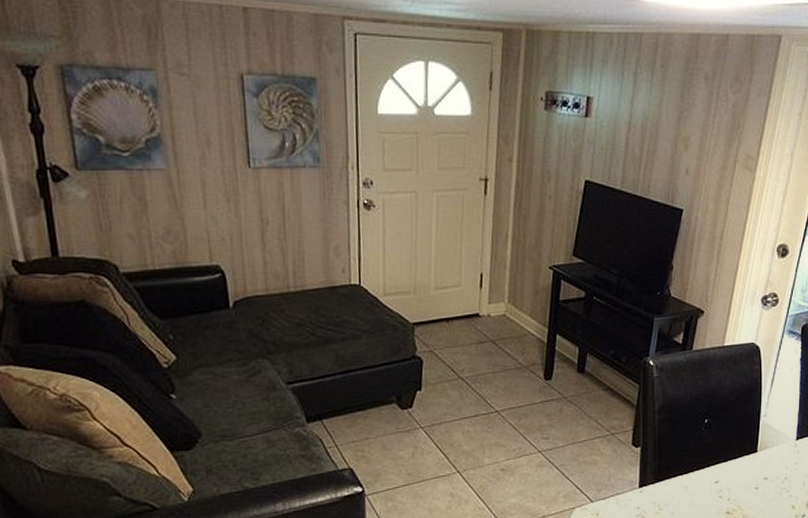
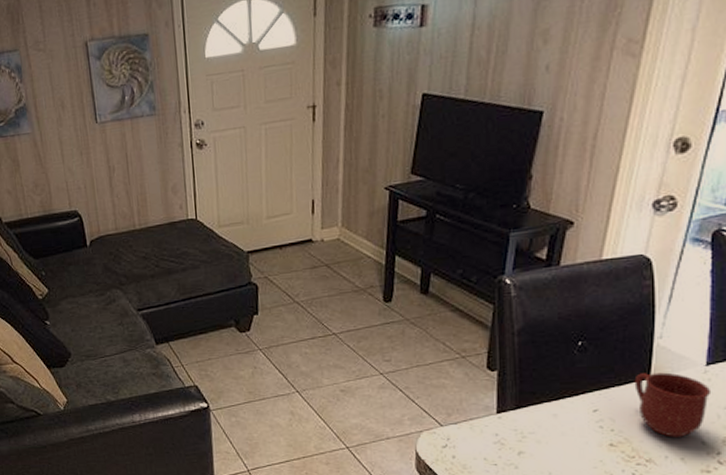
mug: none [745,446,800,504] -> present [634,372,712,437]

